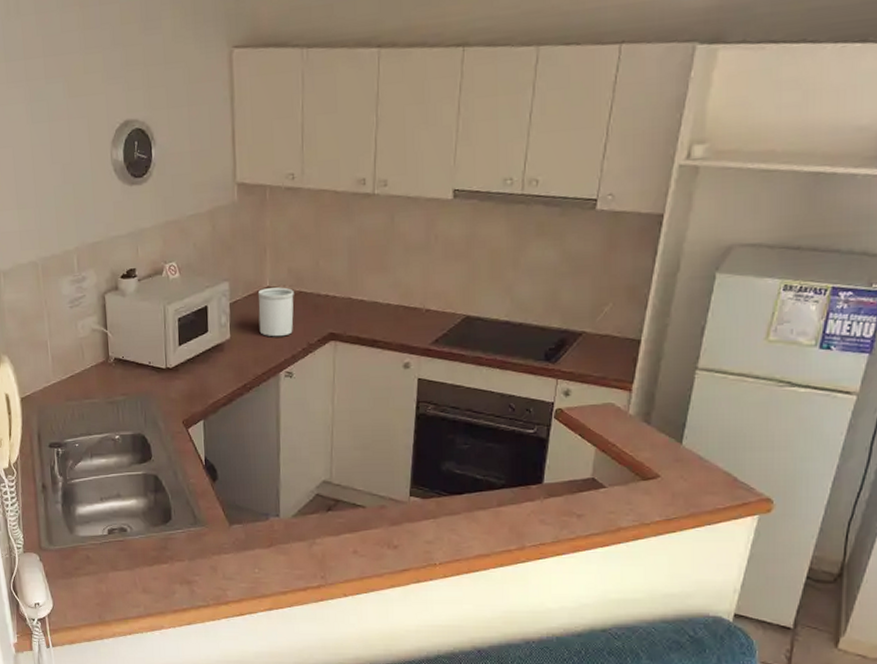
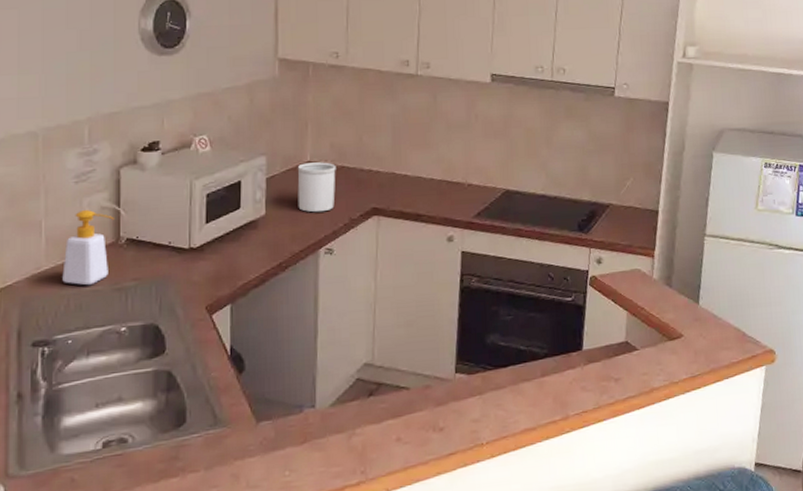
soap bottle: none [66,331,103,398] -> present [62,209,114,286]

